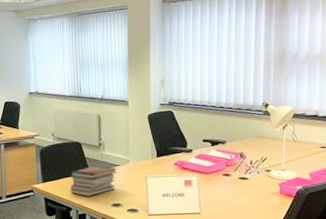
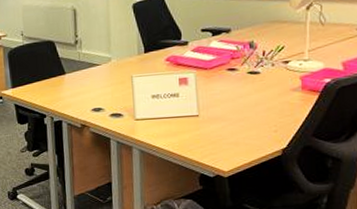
book stack: present [70,165,118,196] -> none [43,66,98,101]

